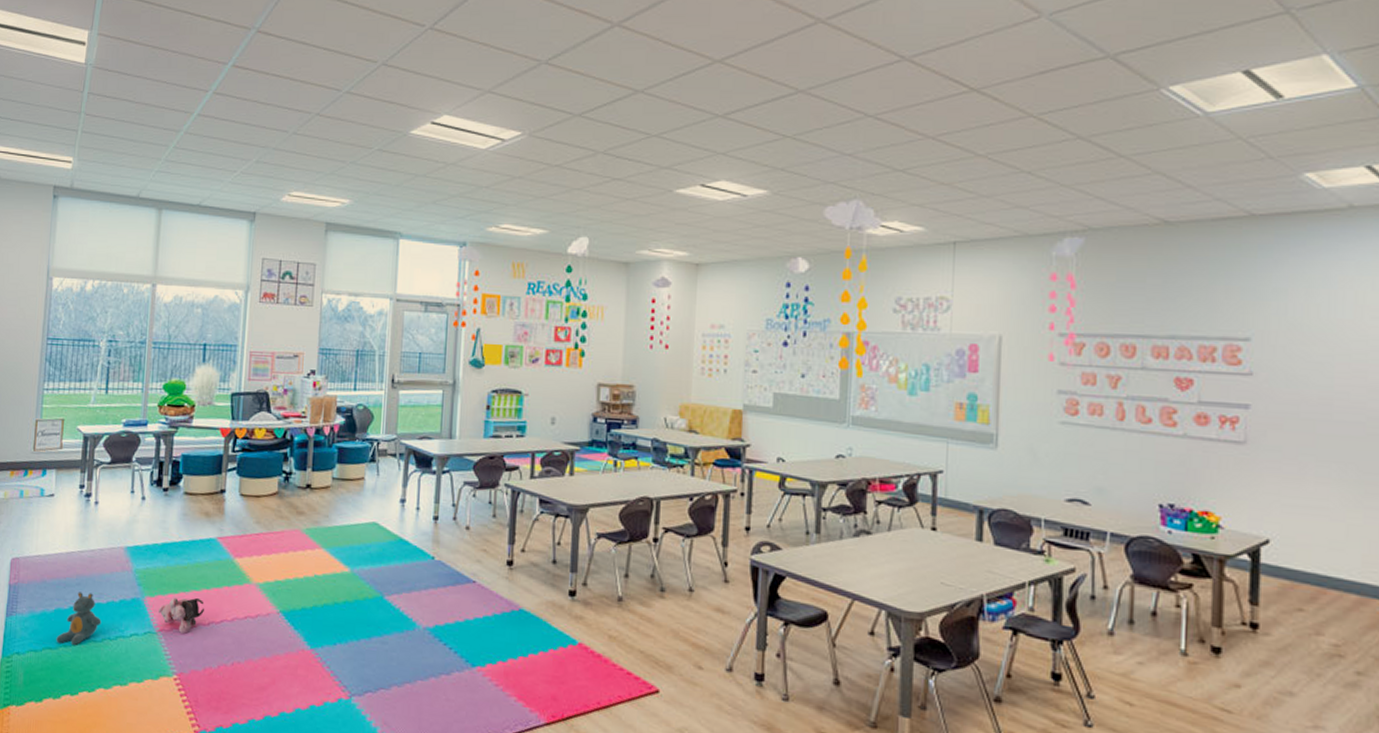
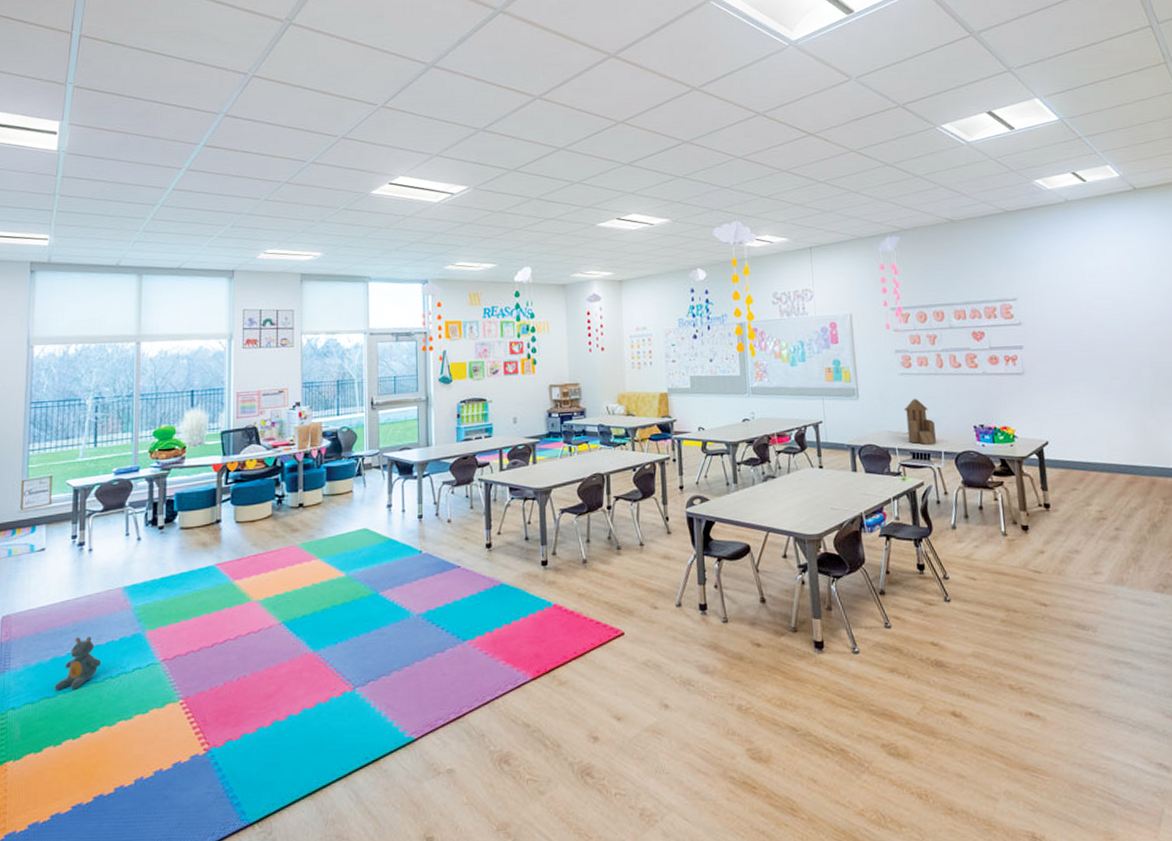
stuffed bear: present [159,597,204,635] -> none [161,623,207,660]
toy blocks: none [1061,458,1102,522] -> present [904,399,936,446]

